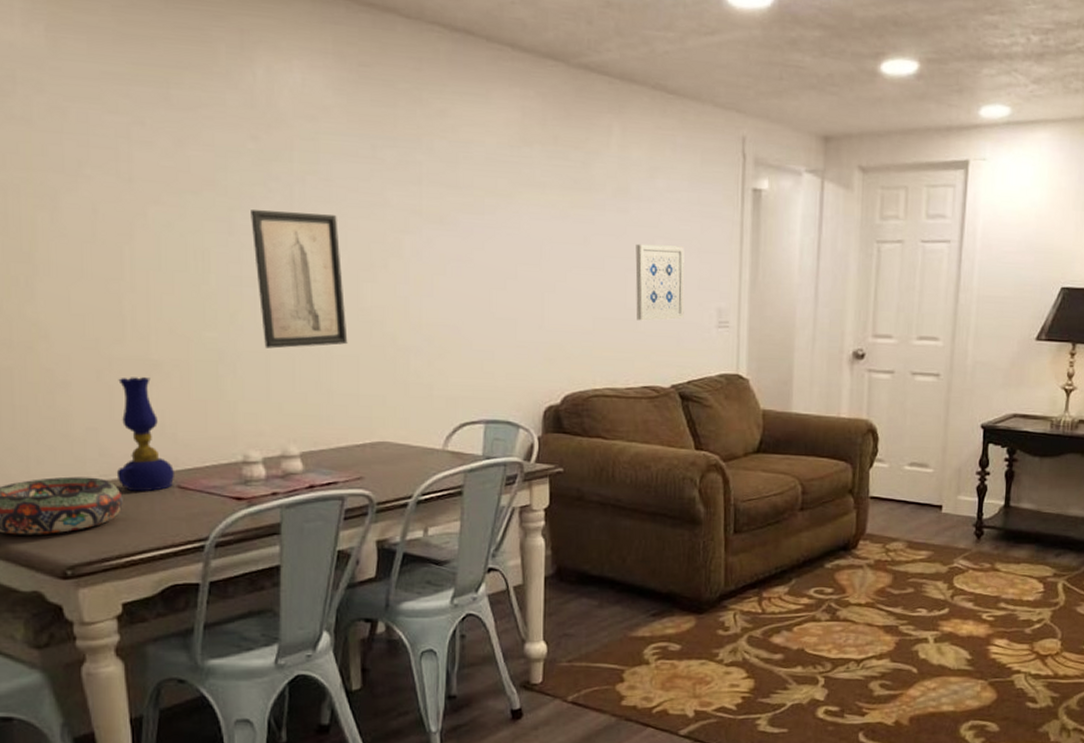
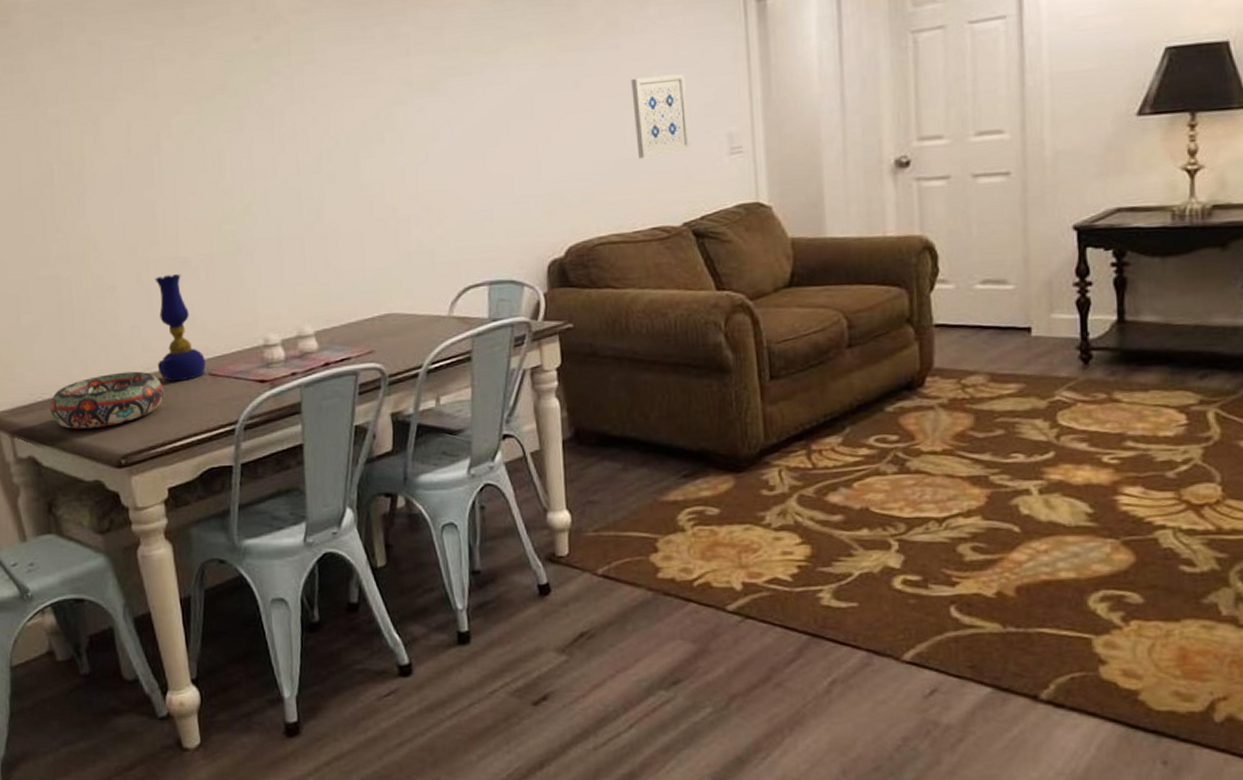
wall art: present [251,210,348,349] -> none [257,98,351,234]

